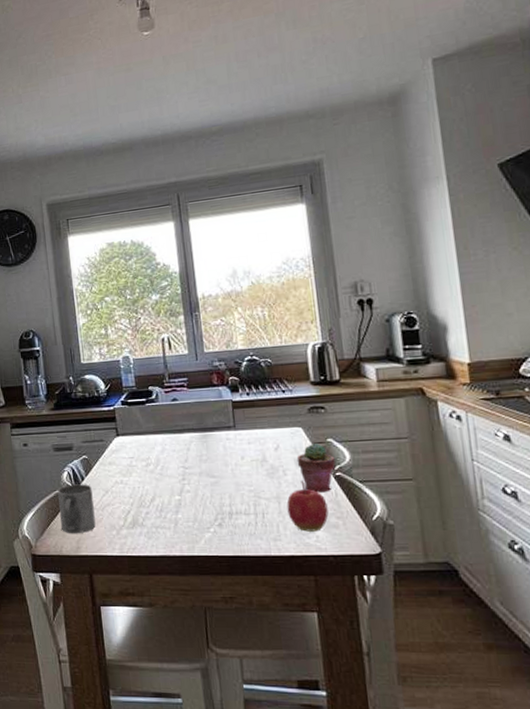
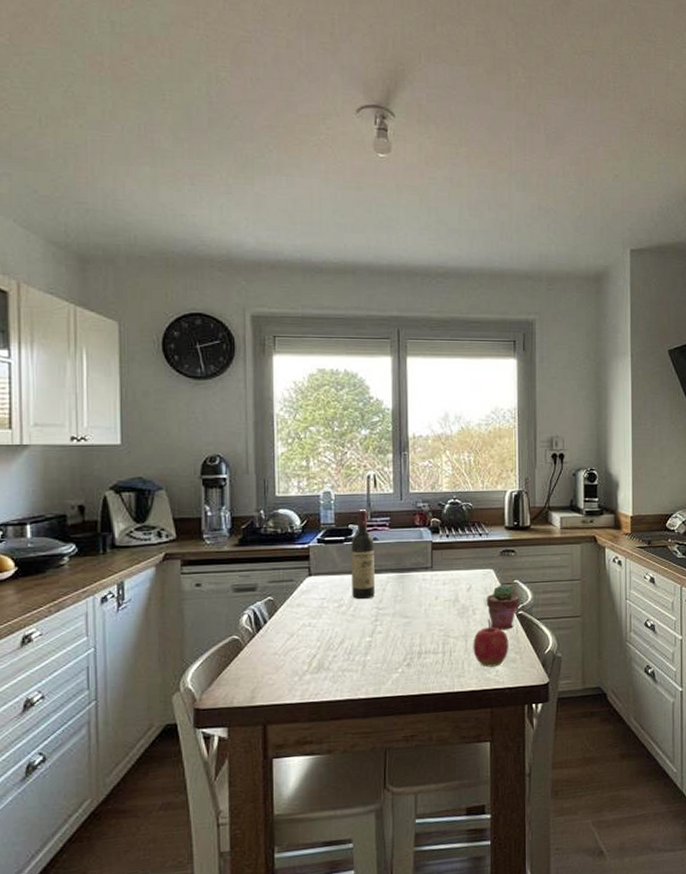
mug: present [57,484,96,534] -> none [233,627,276,683]
wine bottle: none [152,371,180,459] -> present [351,509,375,600]

